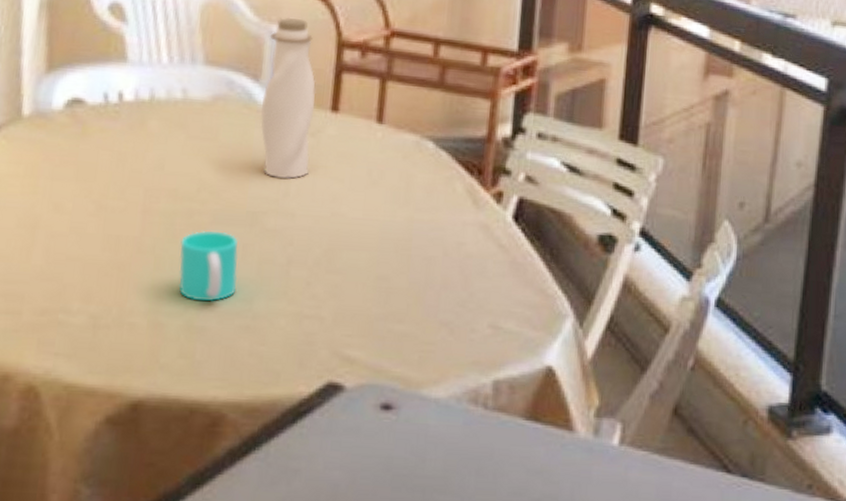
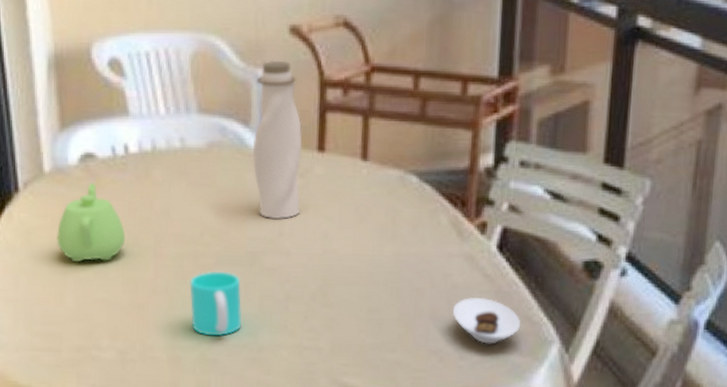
teapot: none [29,130,111,216] -> present [57,183,126,263]
saucer: none [465,268,535,317] -> present [452,297,520,344]

